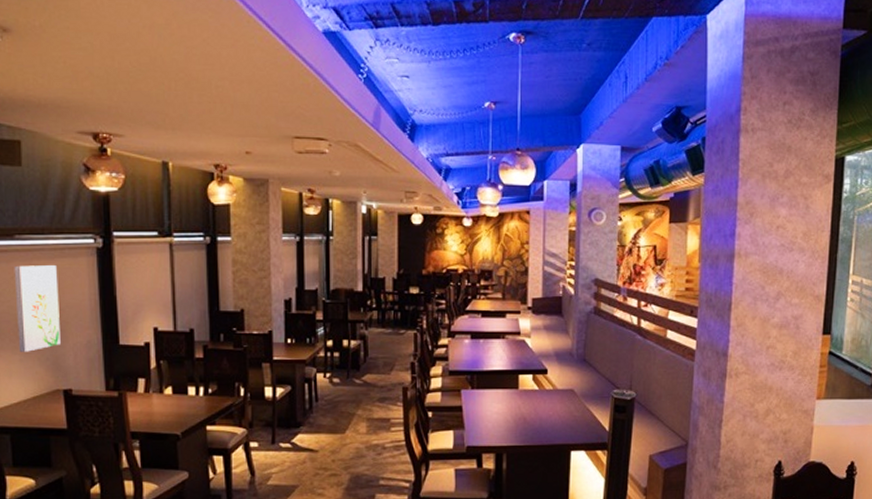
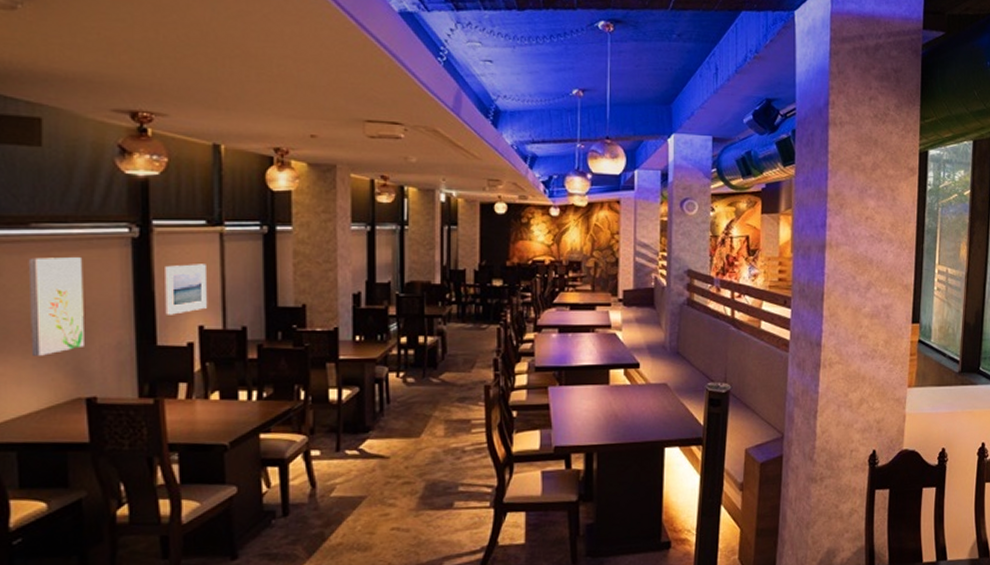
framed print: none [124,271,160,318] -> present [165,264,207,315]

